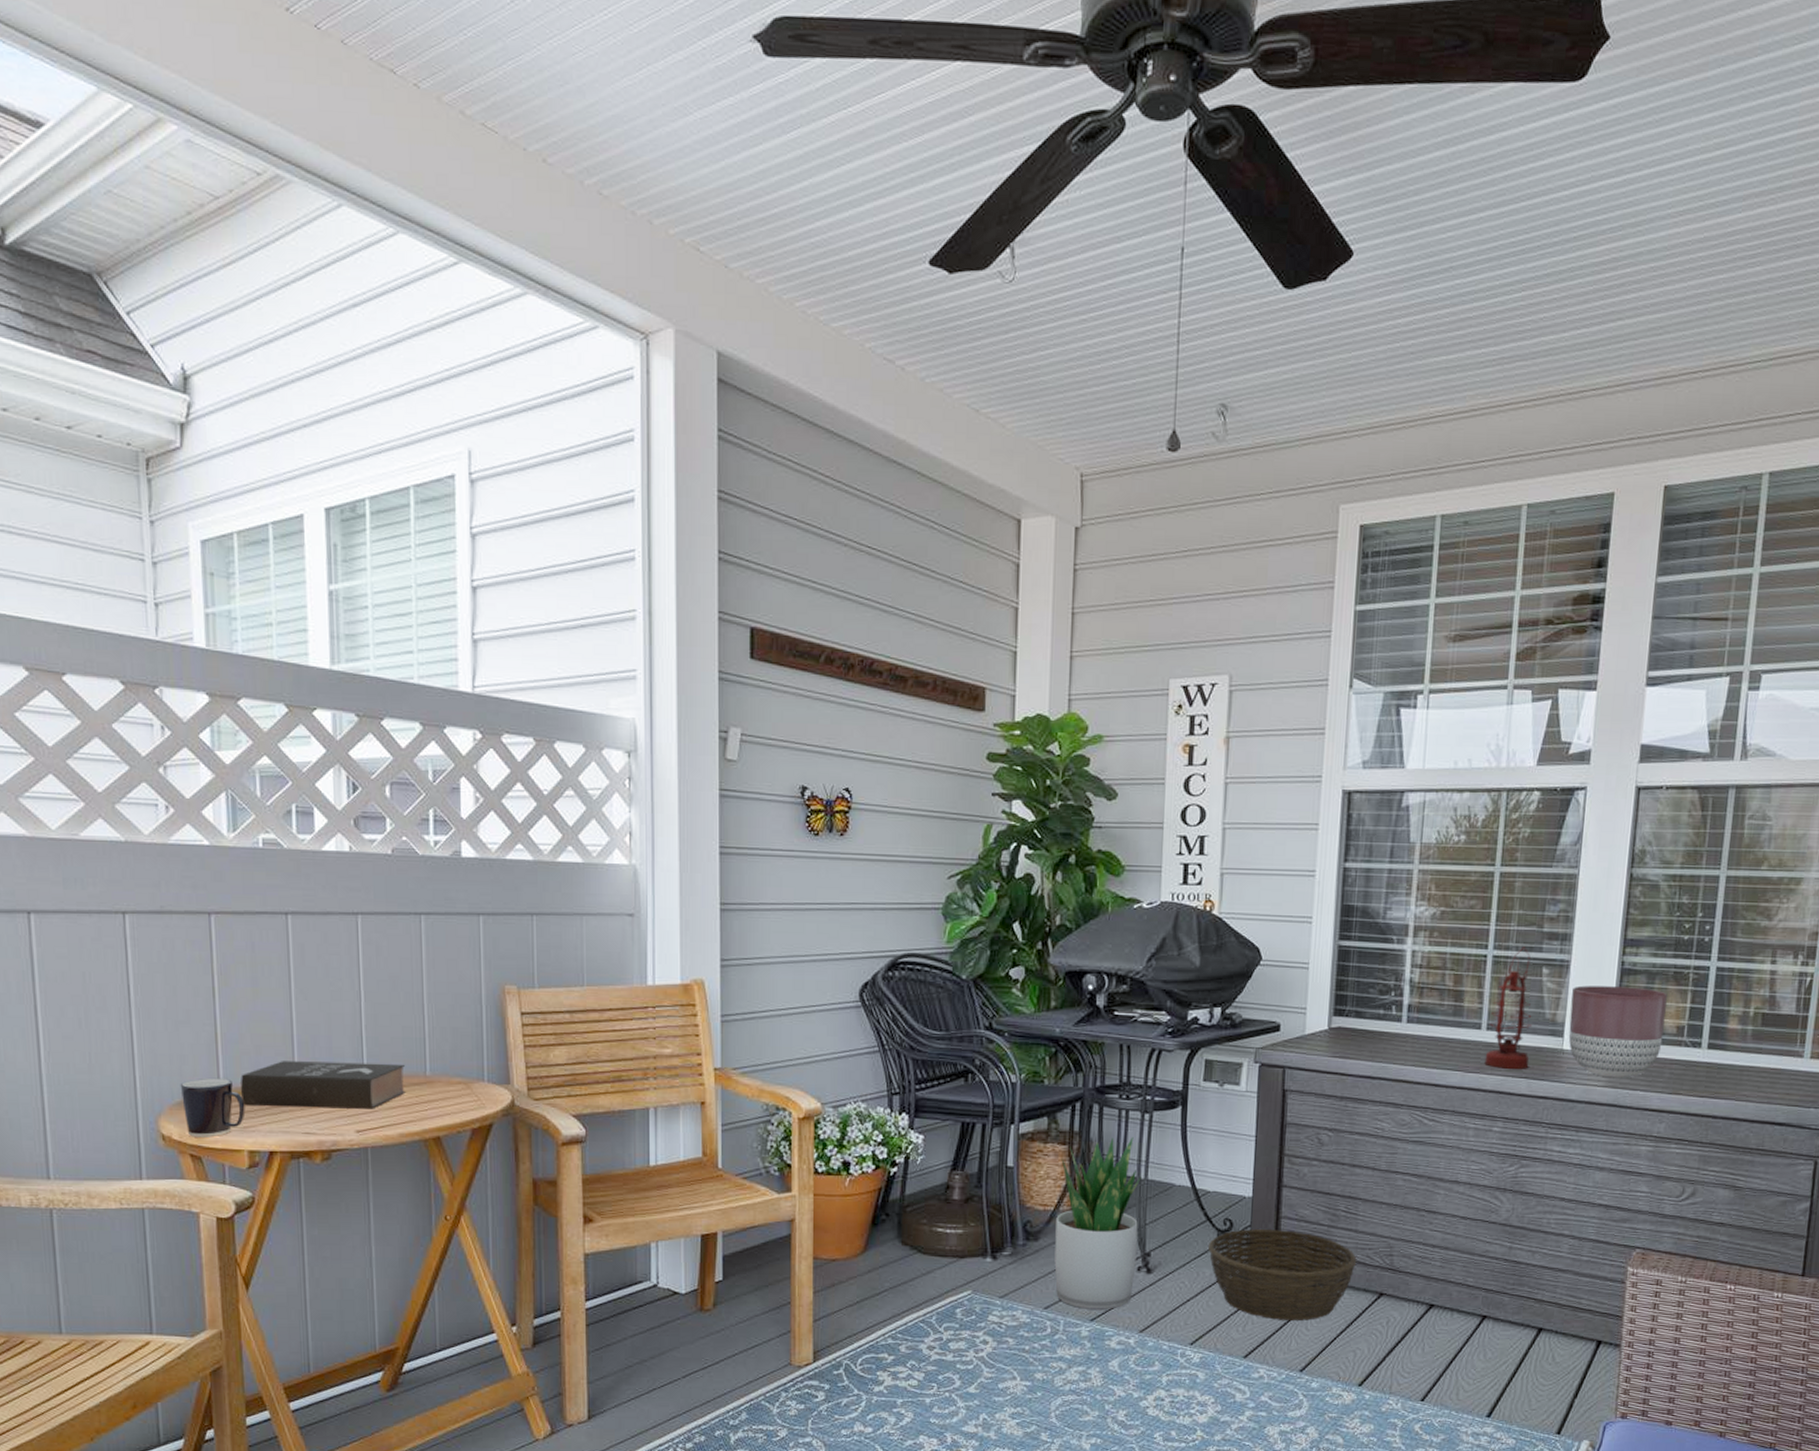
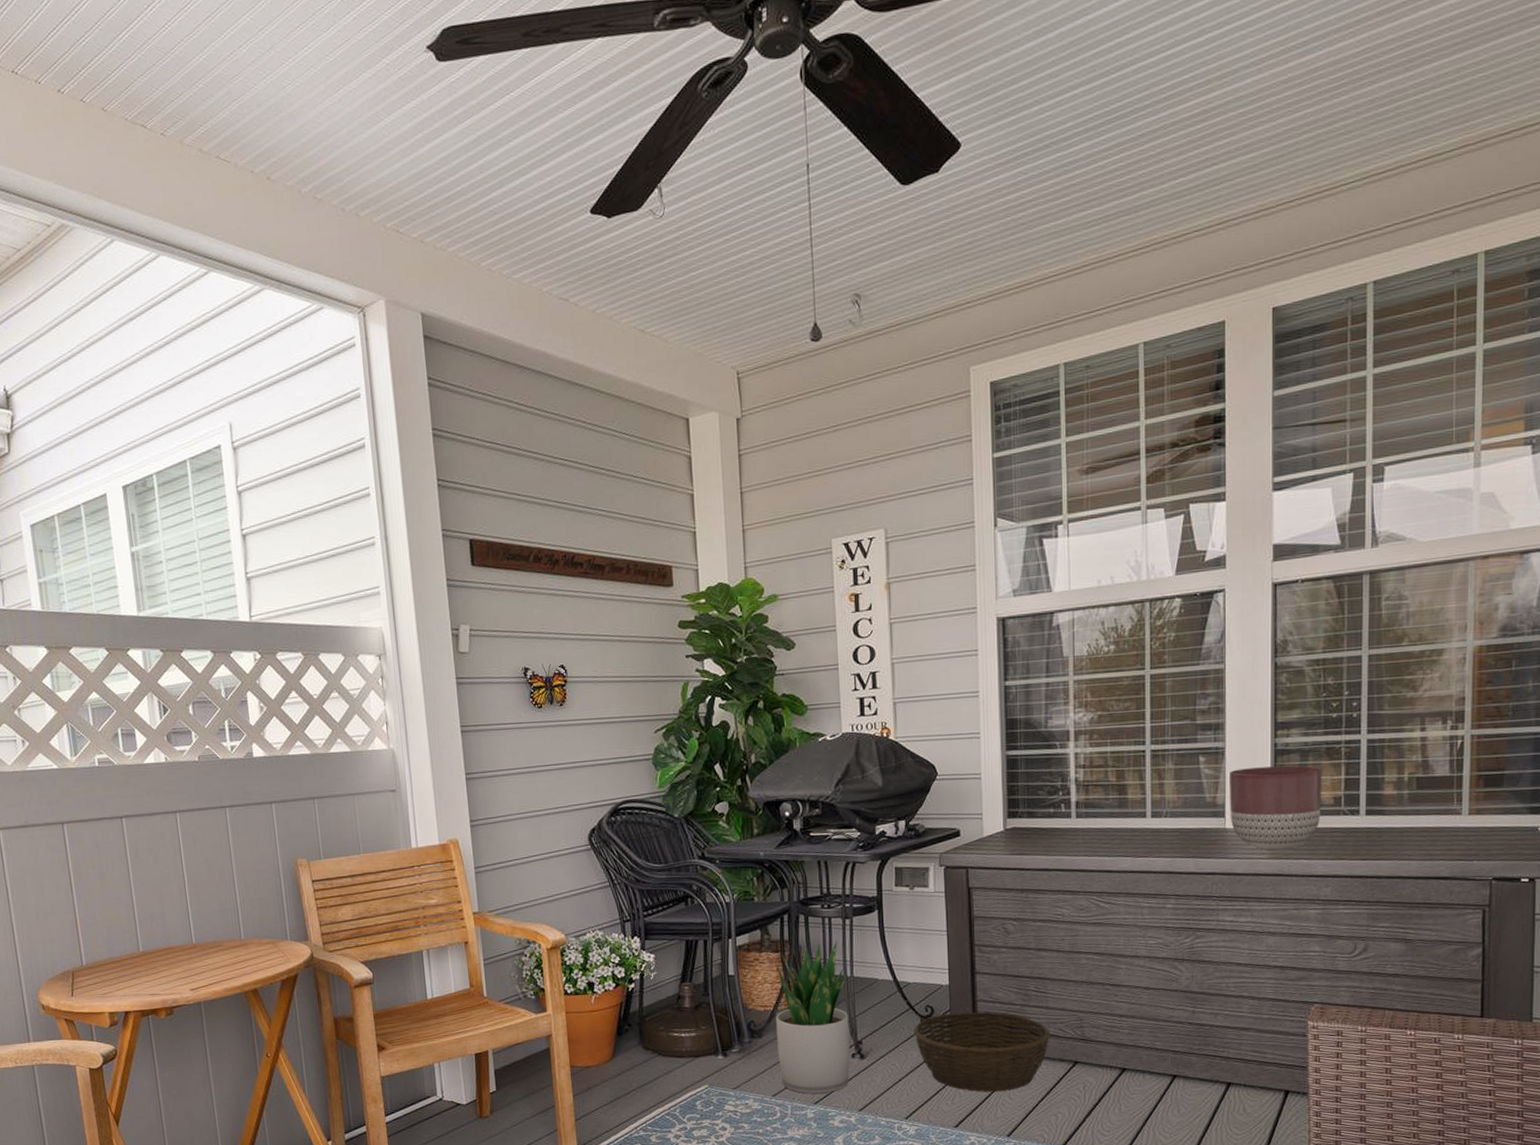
mug: present [180,1077,246,1138] -> none [52,955,104,1005]
book: present [240,1061,407,1109] -> none [97,931,227,976]
lantern: present [1484,946,1533,1070] -> none [1152,739,1195,852]

